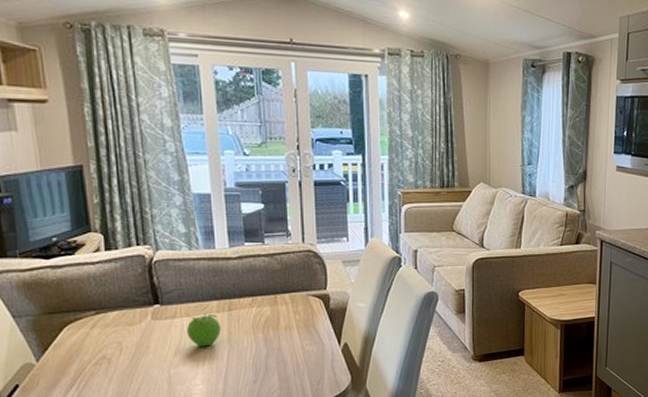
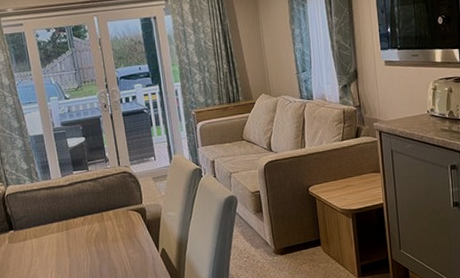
fruit: present [186,313,221,347] -> none [35,234,62,263]

